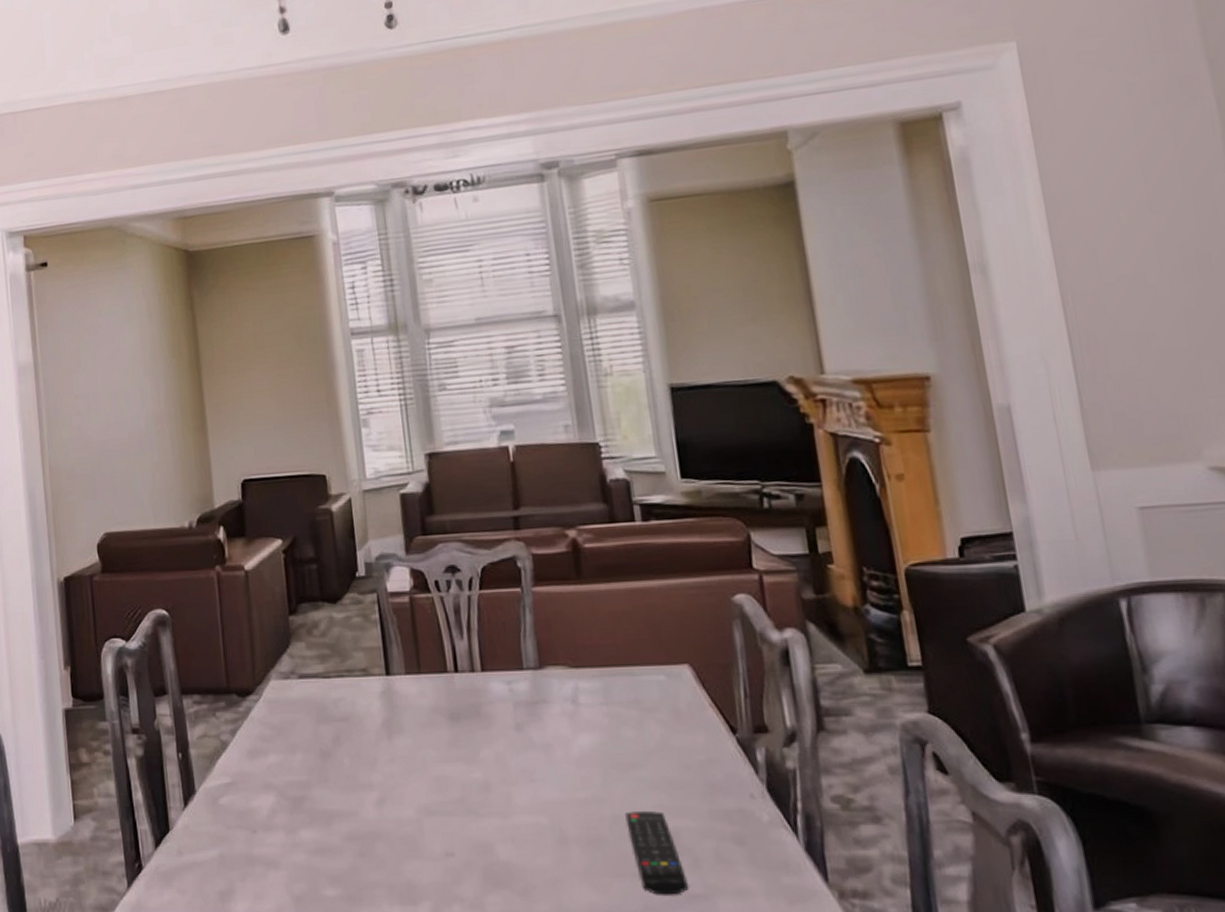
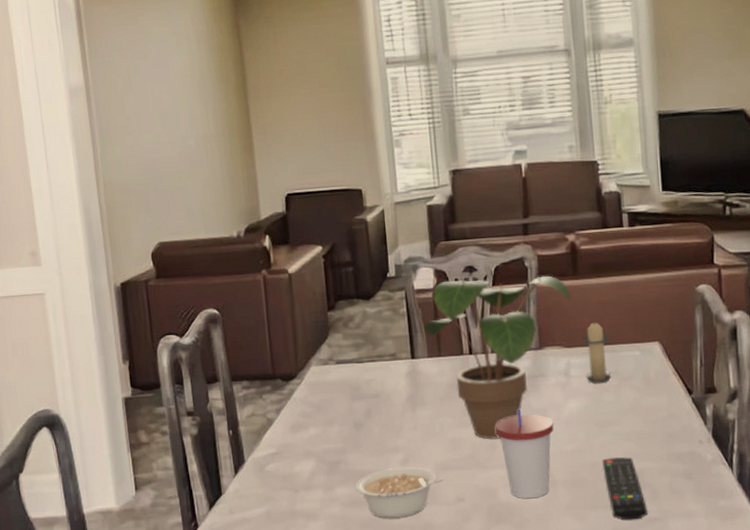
legume: none [323,809,429,872] -> present [355,467,444,518]
potted plant: none [399,578,575,780] -> present [423,275,571,440]
cup: none [489,742,562,859] -> present [496,409,554,499]
candle: none [592,633,632,714] -> present [583,319,612,383]

